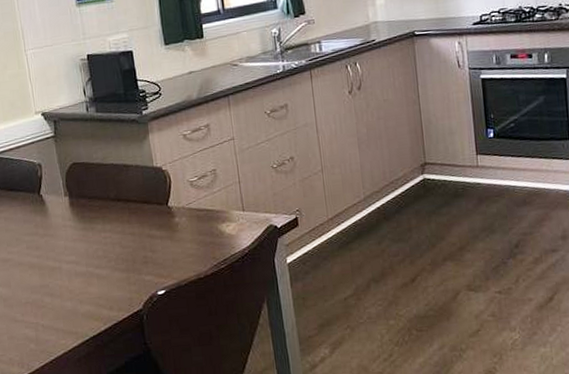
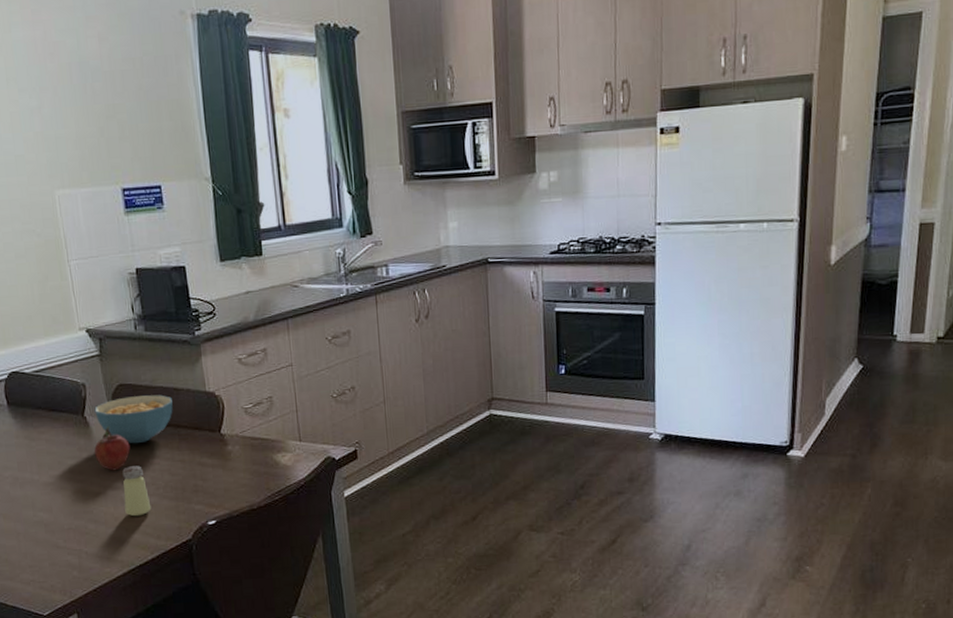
cereal bowl: none [50,171,123,219] -> present [94,395,173,444]
fruit: none [50,203,84,246] -> present [94,426,131,471]
saltshaker: none [76,240,104,289] -> present [122,466,152,517]

